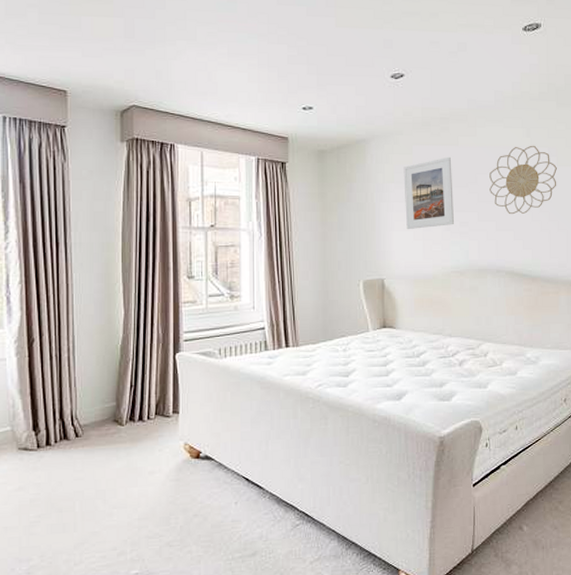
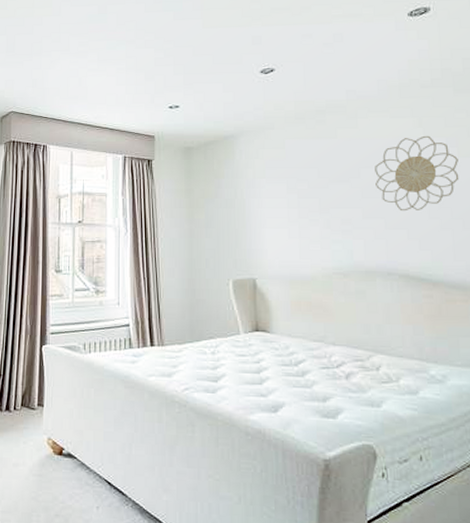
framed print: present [403,156,455,229] -> none [275,150,336,226]

